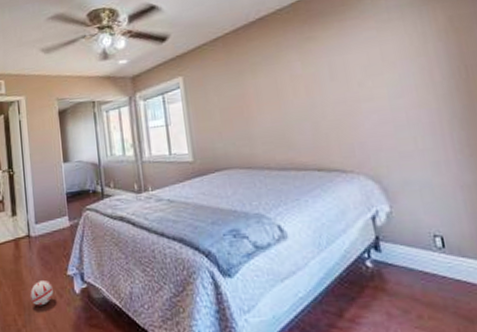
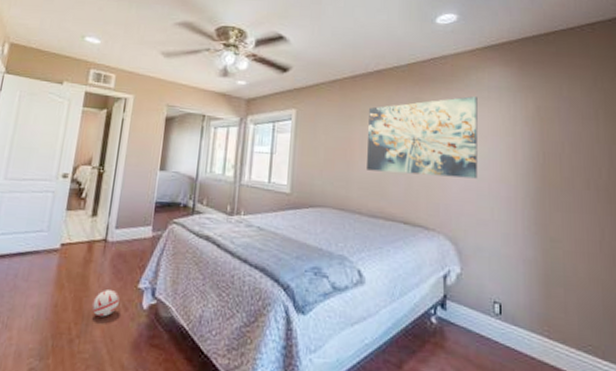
wall art: none [258,21,392,124] -> present [367,96,478,179]

